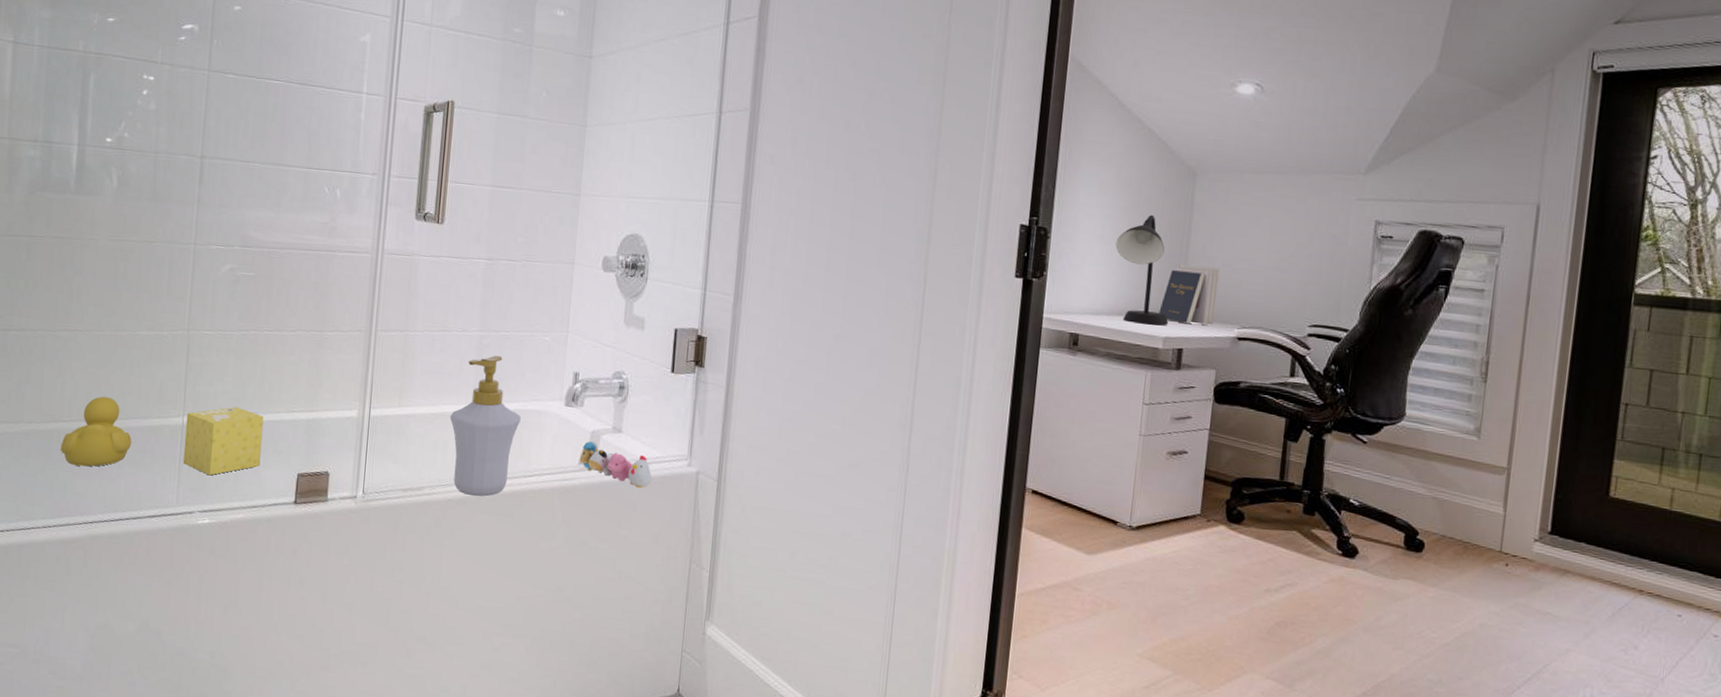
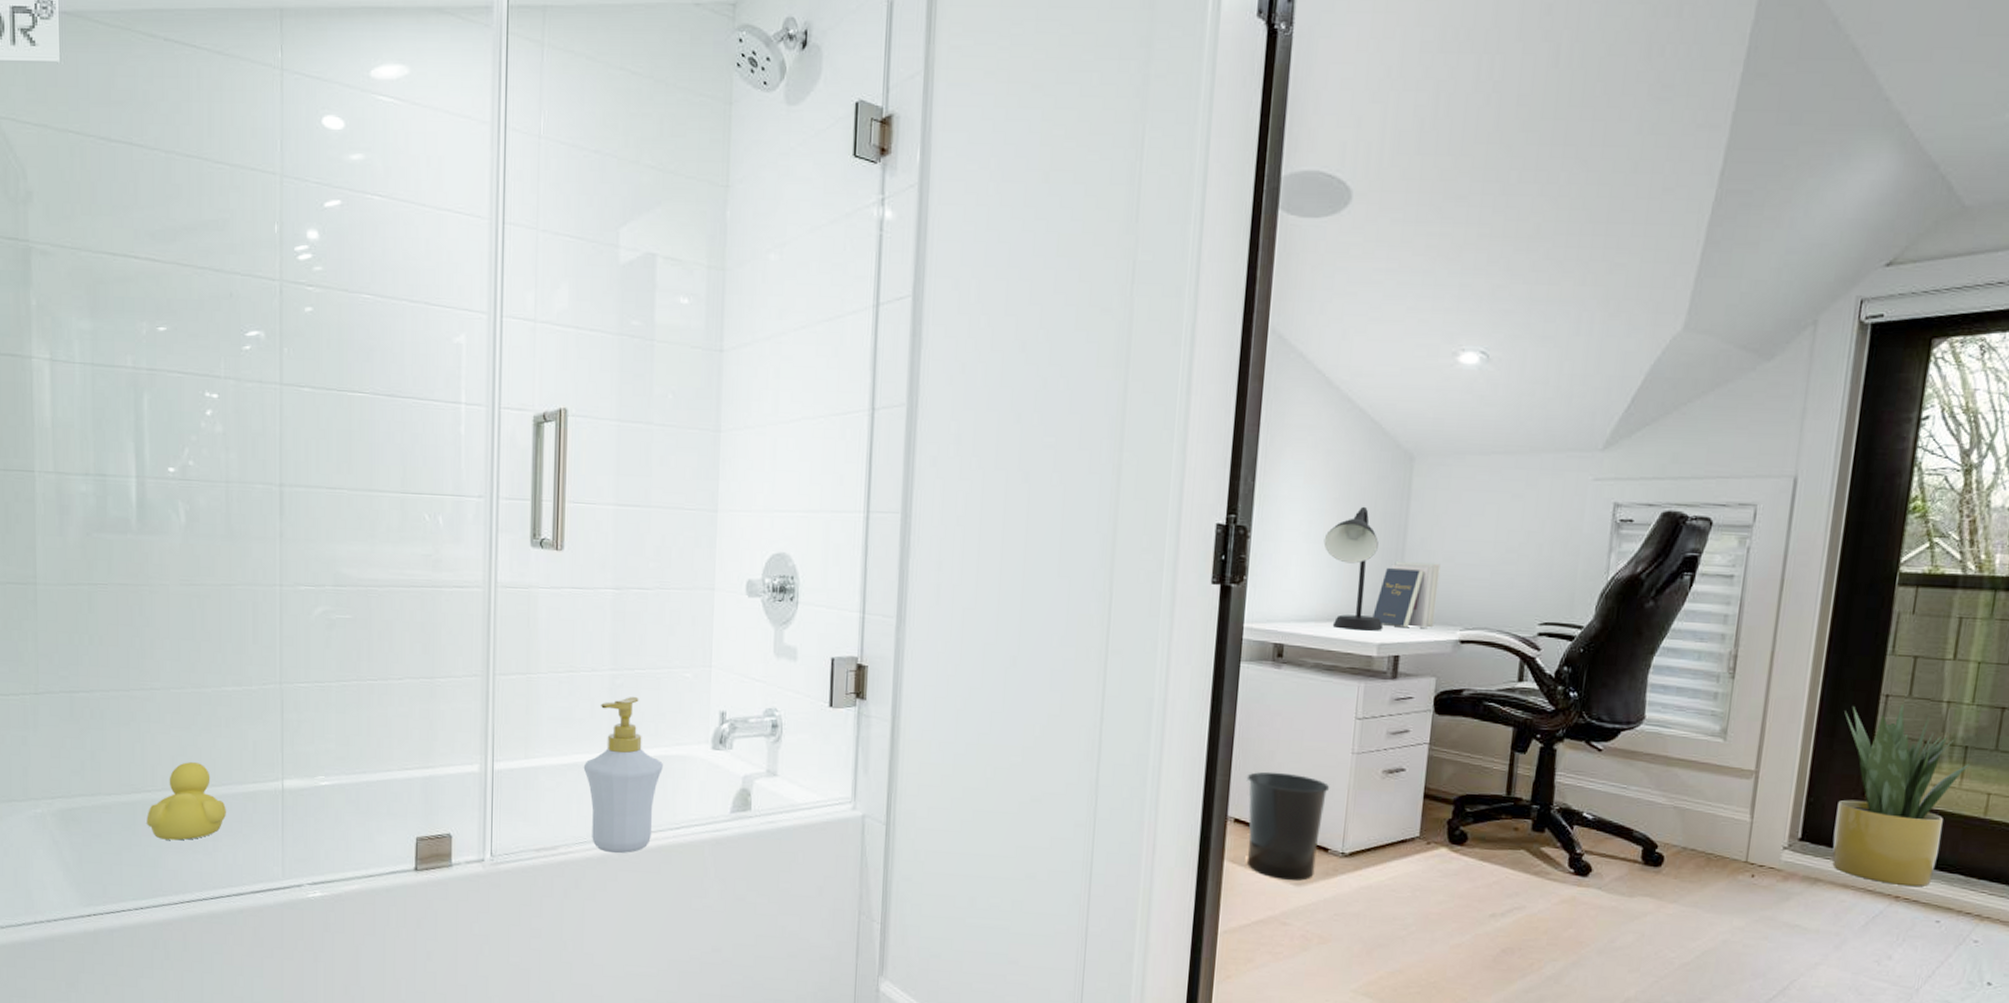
sponge: present [183,407,264,476] -> none [286,767,374,844]
bath toy: present [579,441,653,488] -> none [731,787,814,836]
waste bin: none [1043,448,1119,550] -> present [1246,771,1330,880]
planter: none [1580,412,1706,582] -> present [1832,703,1971,887]

